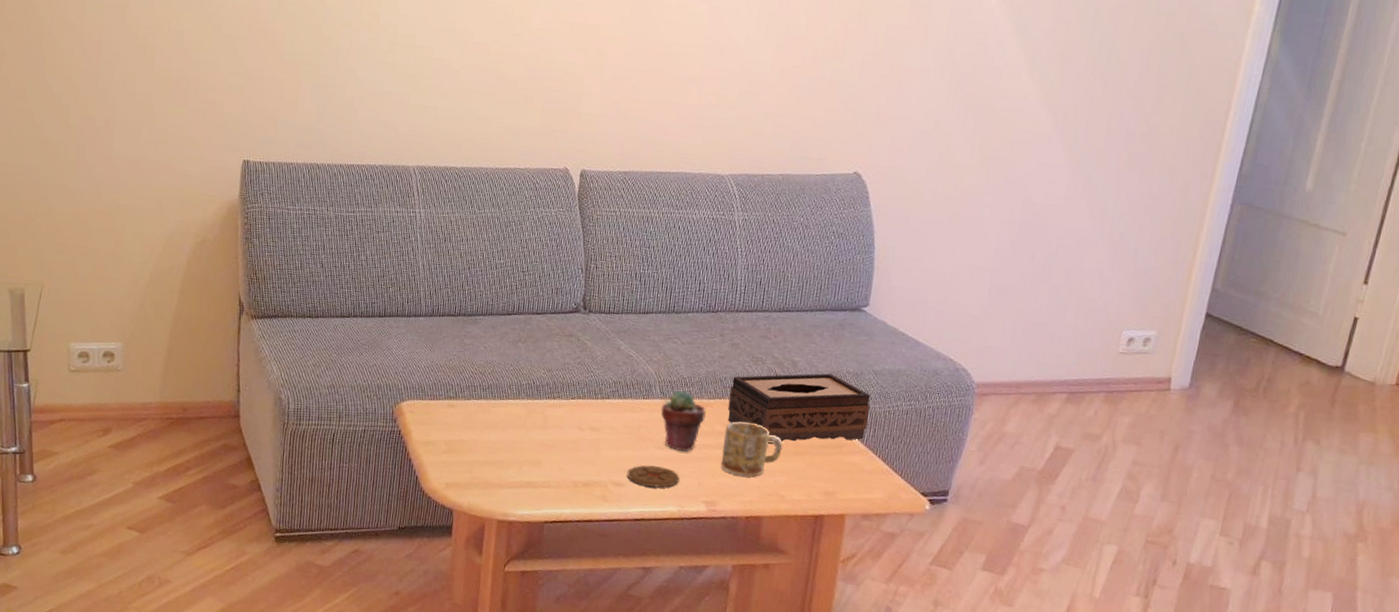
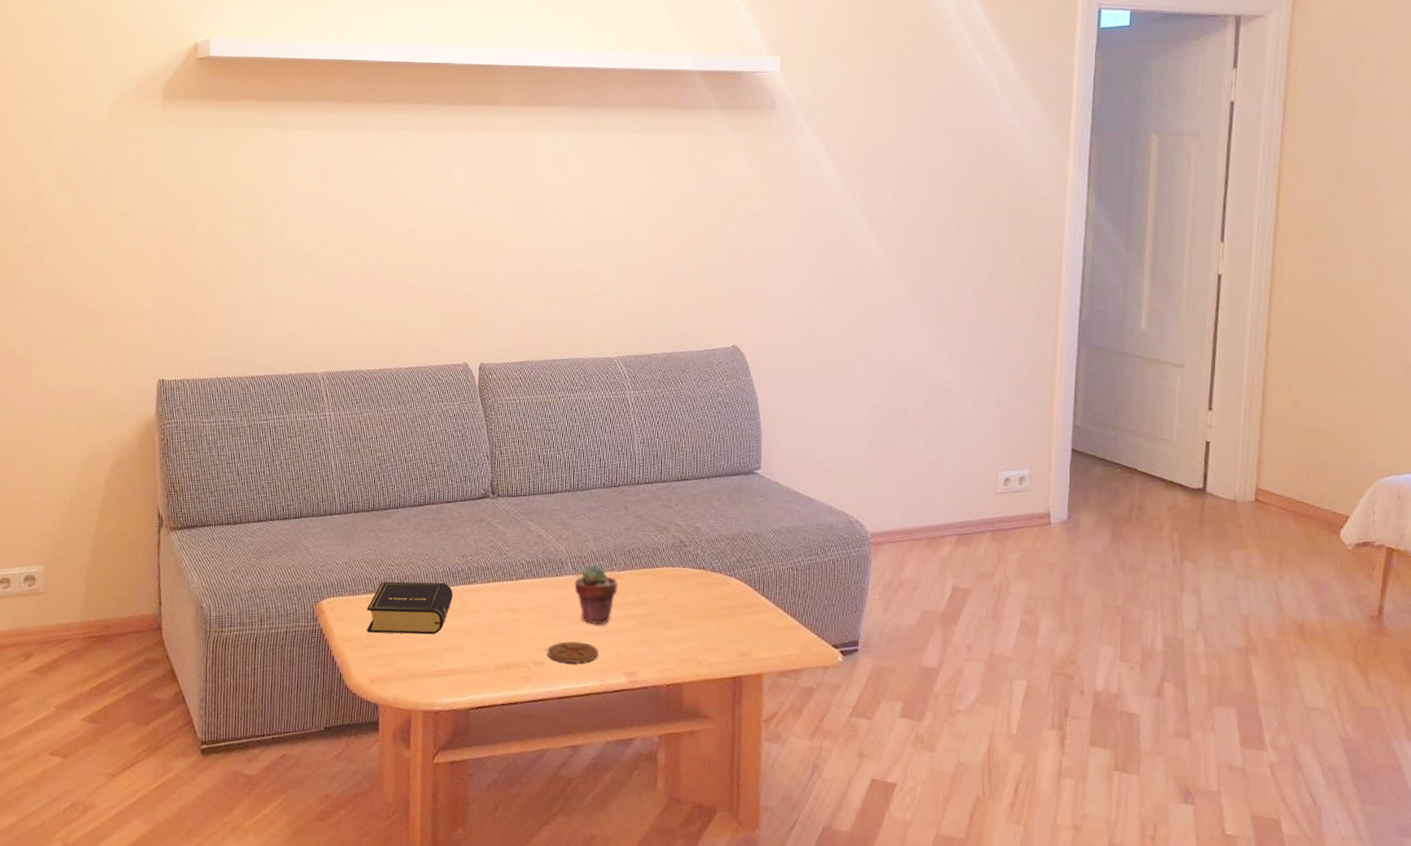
book: none [445,388,536,447] -> present [366,581,453,635]
mug: present [720,421,783,477] -> none [637,590,695,644]
tissue box: present [727,373,870,445] -> none [638,536,773,611]

